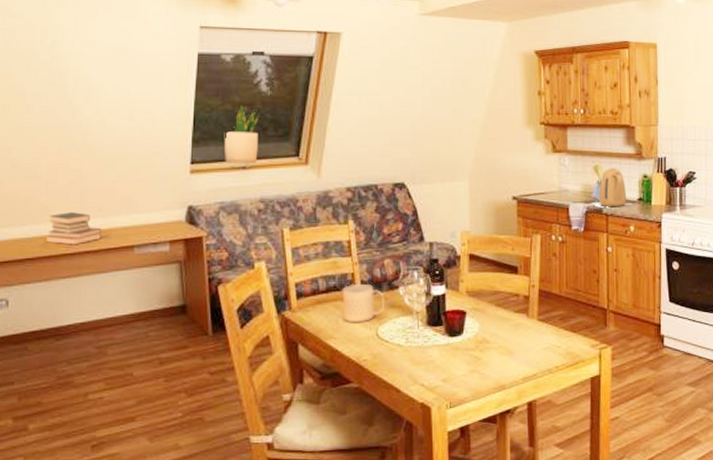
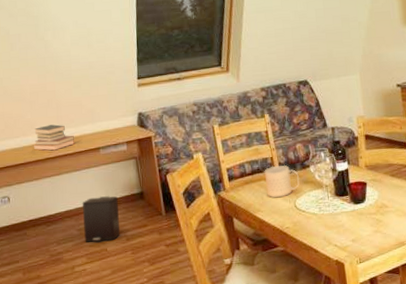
pedal bin: none [103,307,152,364] -> present [82,196,120,242]
planter: present [224,104,260,163] -> none [161,28,189,76]

